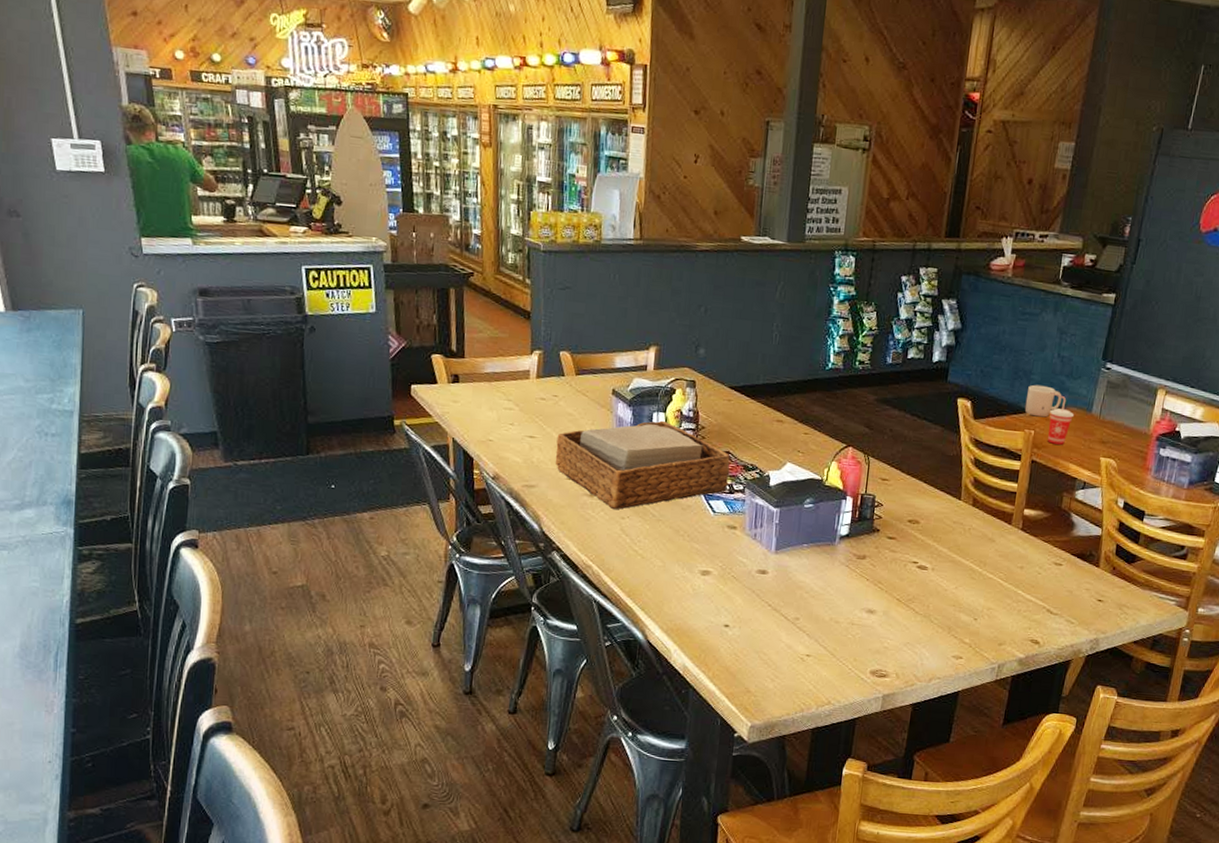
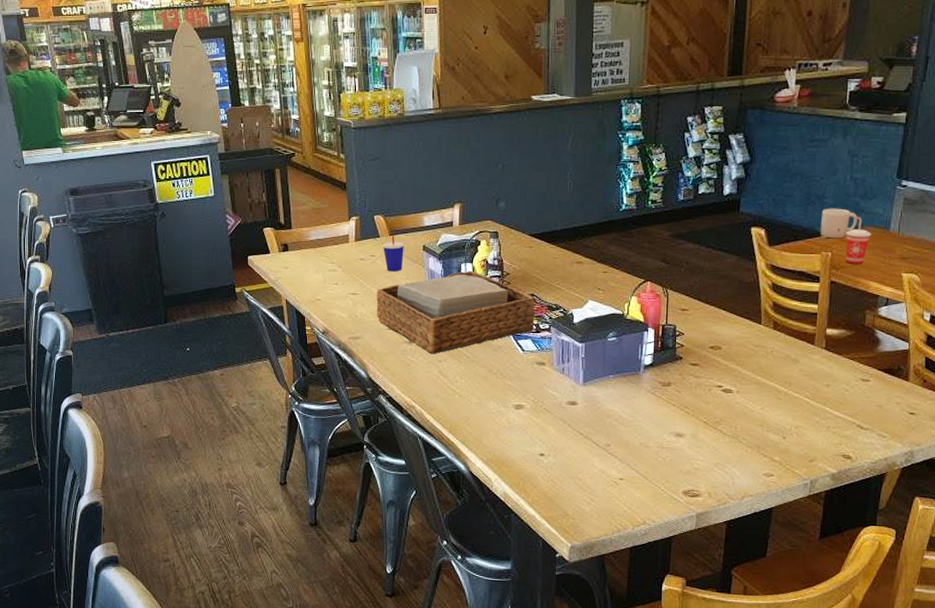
beverage cup: none [567,374,592,416] -> present [383,234,404,272]

